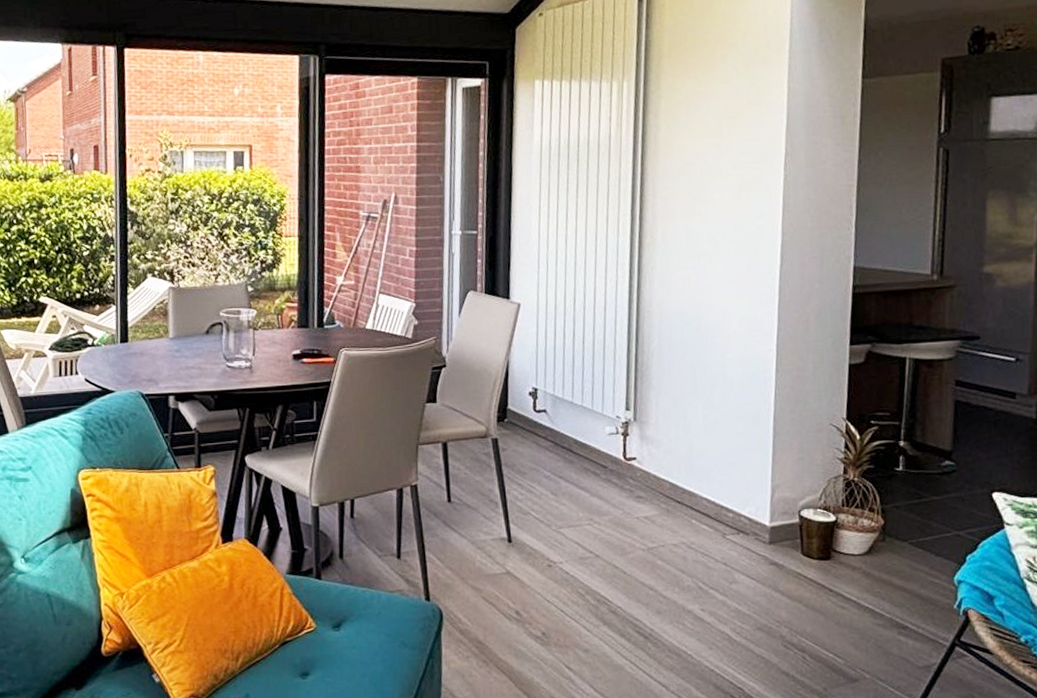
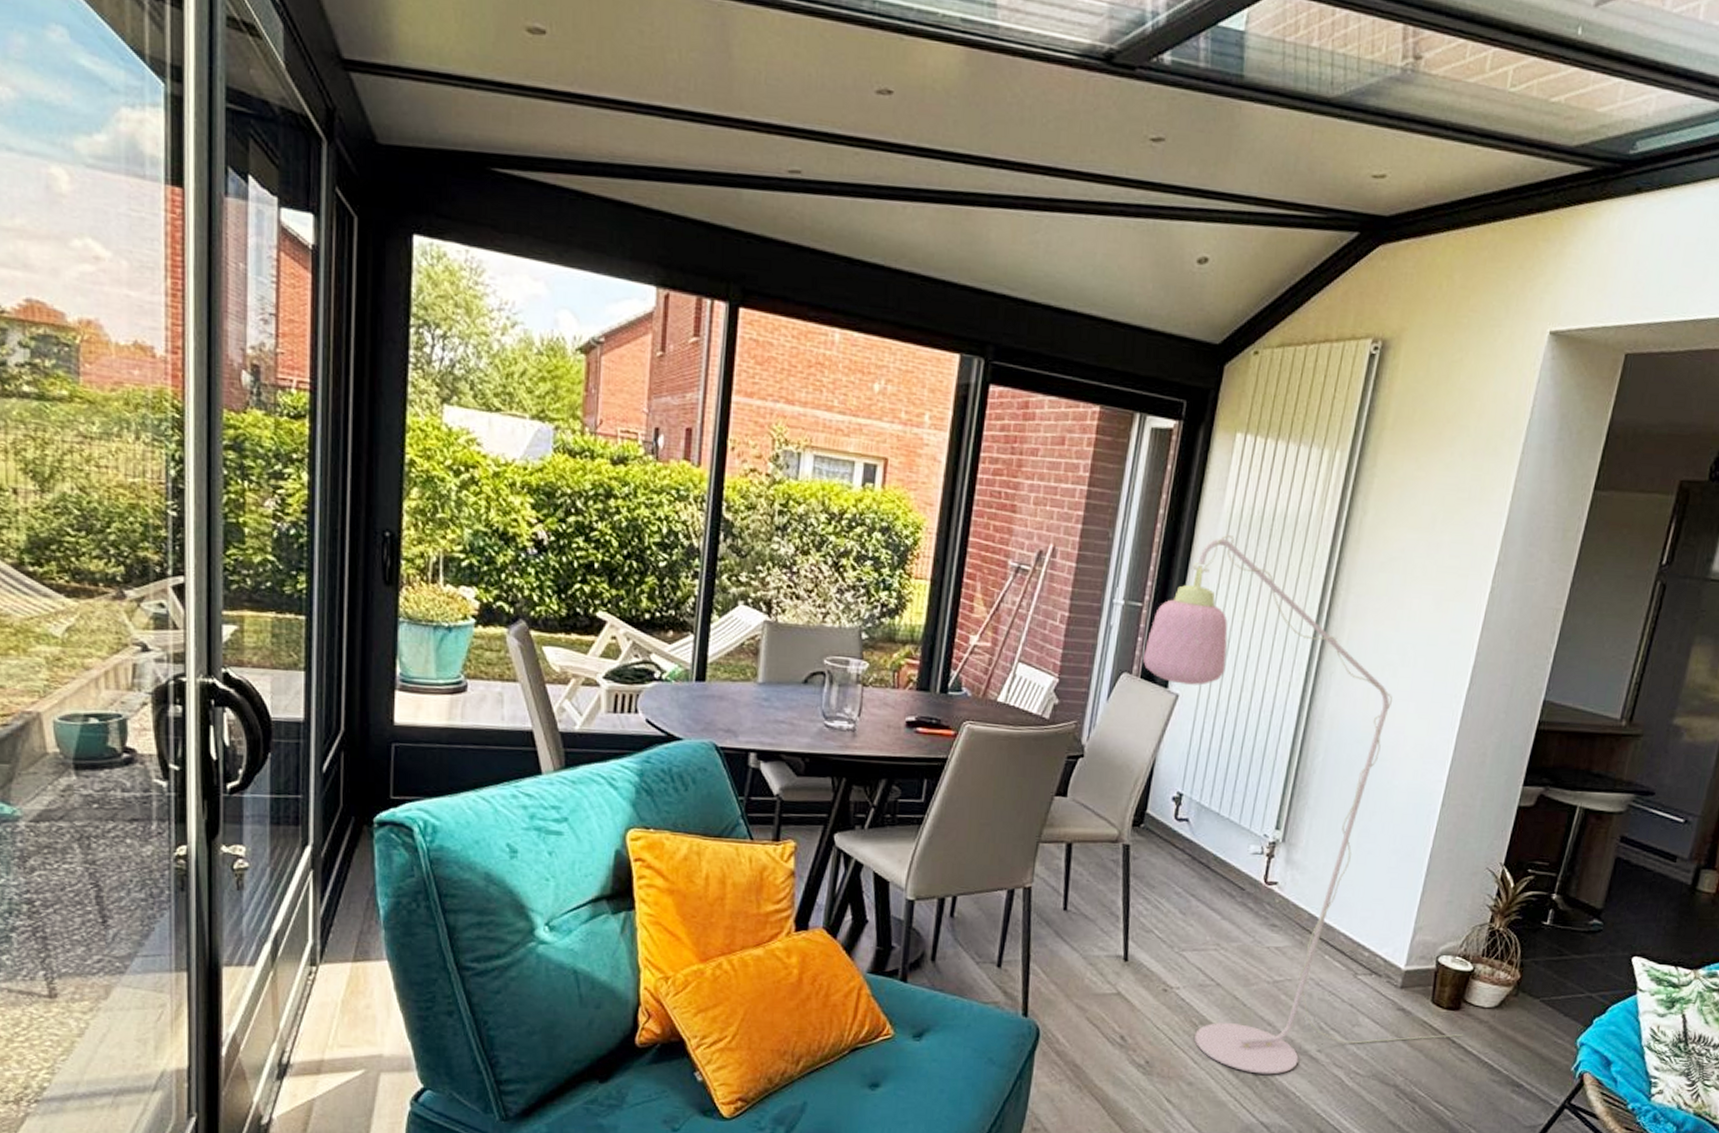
floor lamp: none [485,163,839,637] -> present [1143,534,1463,1075]

